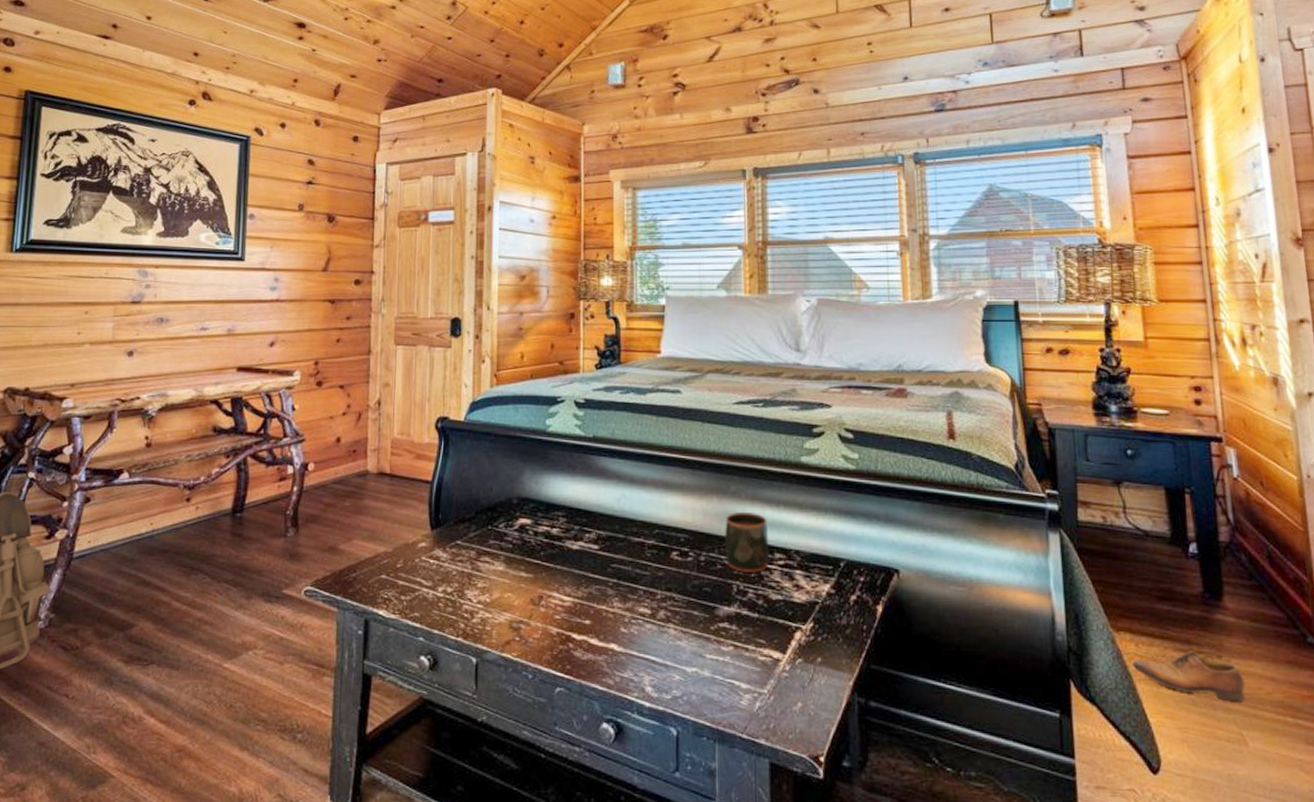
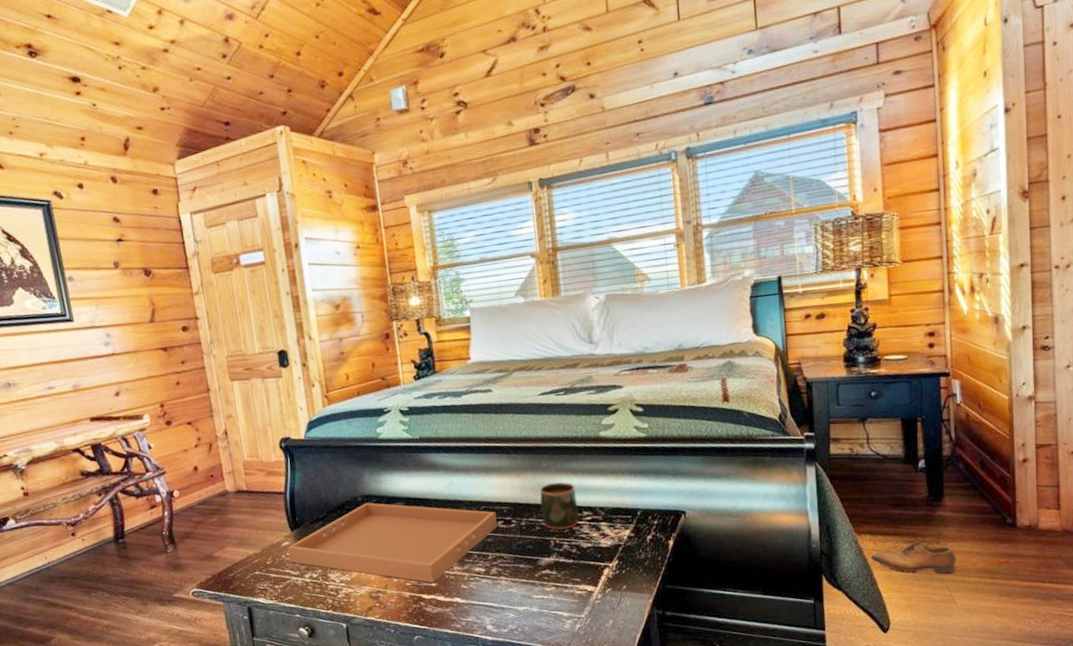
tray: none [423,506,671,619] -> present [287,502,497,583]

